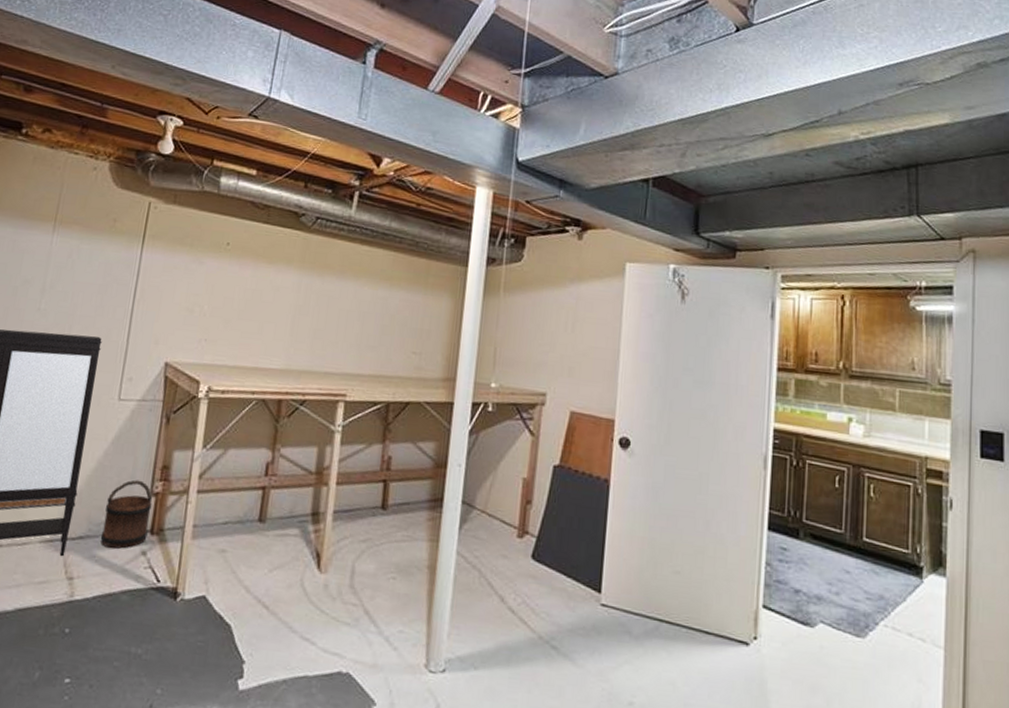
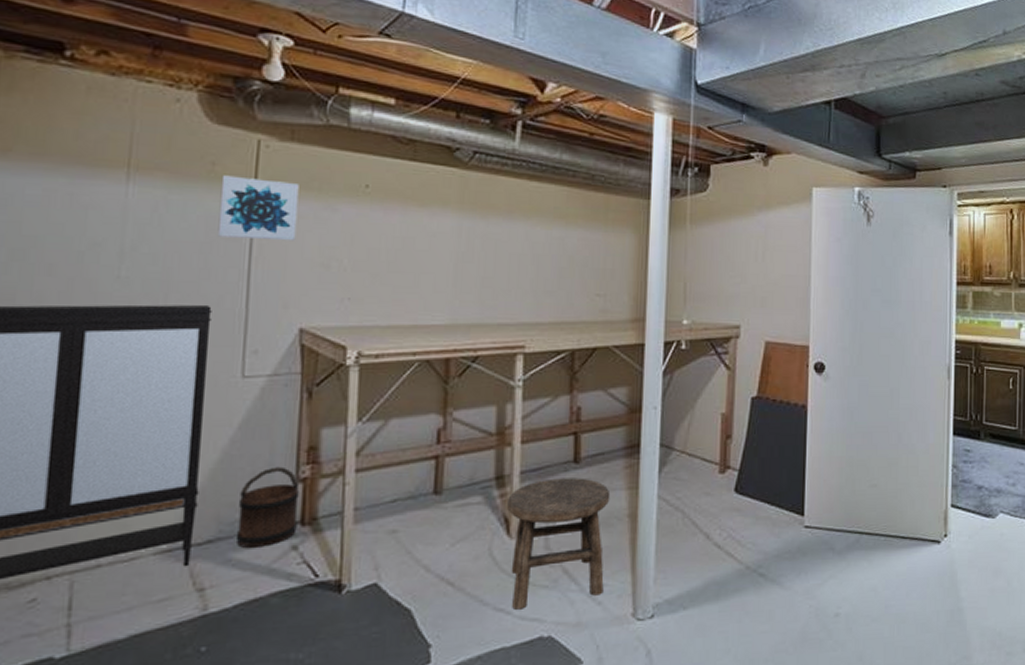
wall art: none [112,230,176,288] -> present [217,175,299,241]
stool: none [317,521,413,642] -> present [507,478,611,610]

